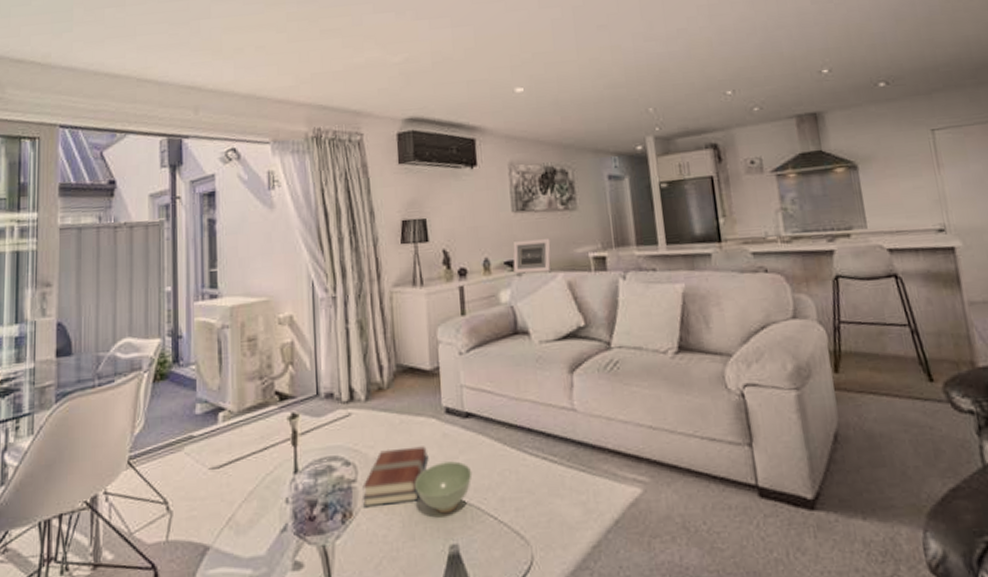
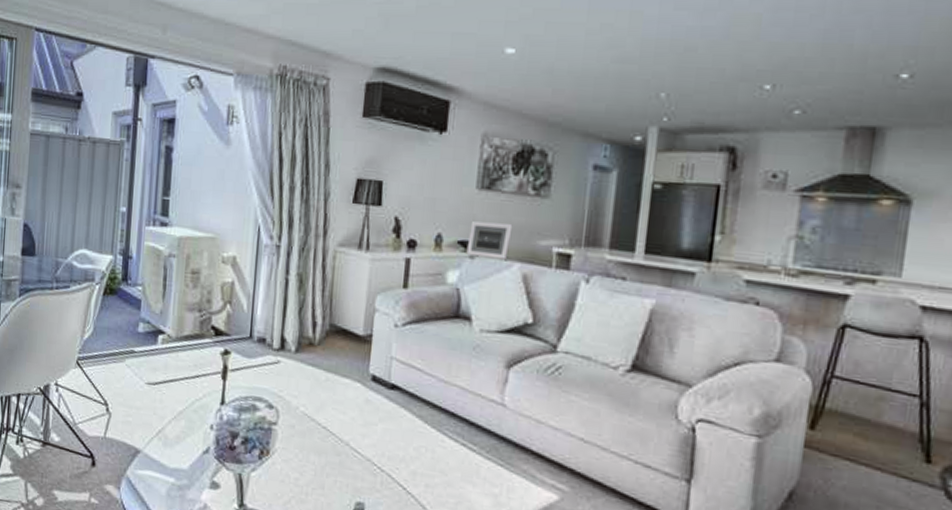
books: present [361,446,429,508] -> none [279,401,349,455]
bowl: present [414,461,473,514] -> none [330,425,389,474]

